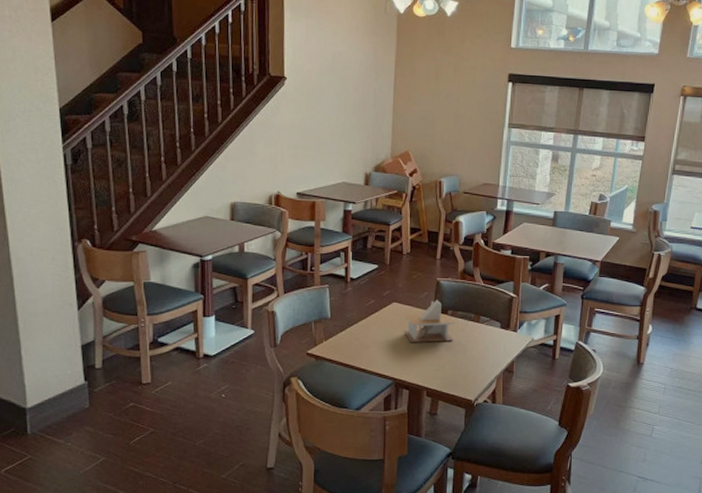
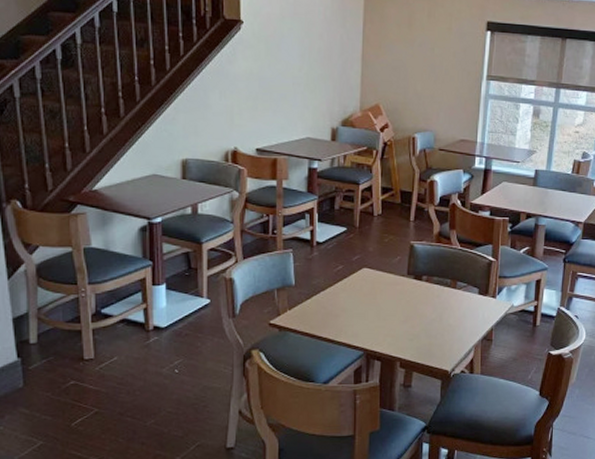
napkin holder: present [403,300,454,342] -> none [374,265,429,310]

